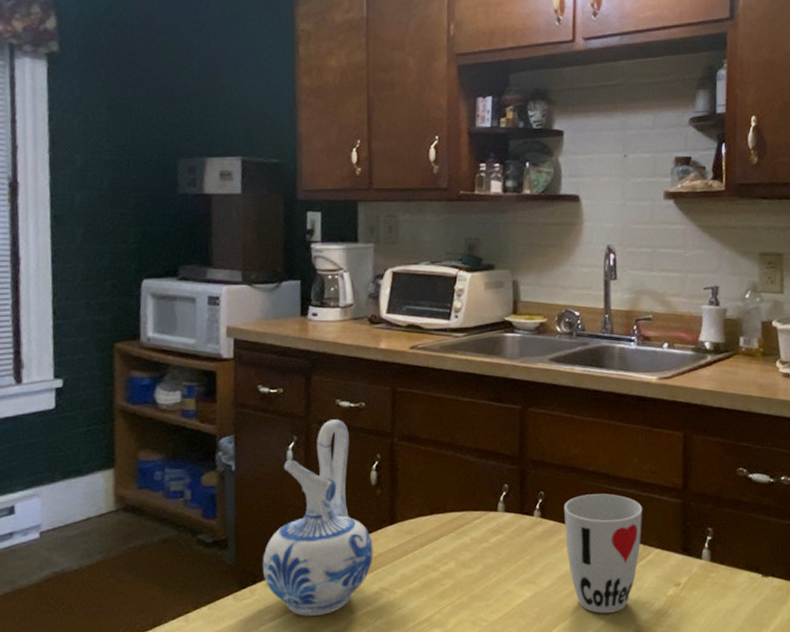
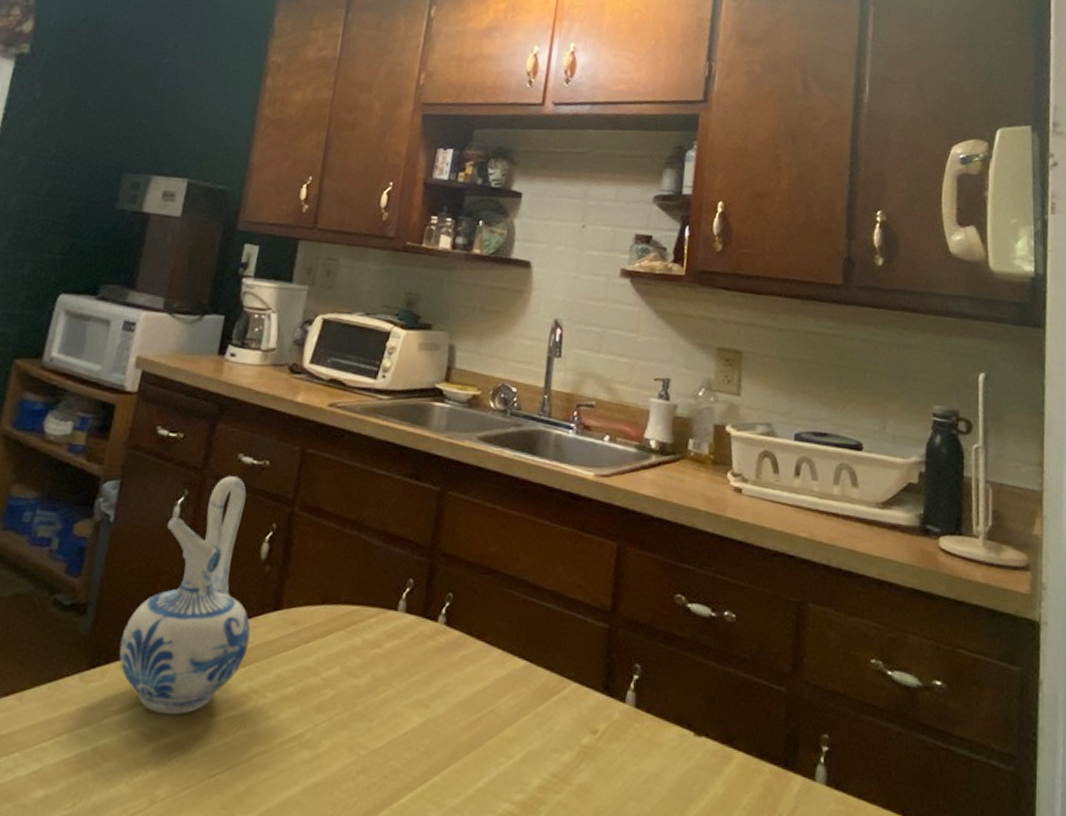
cup: present [563,493,643,613] -> none [470,603,563,758]

